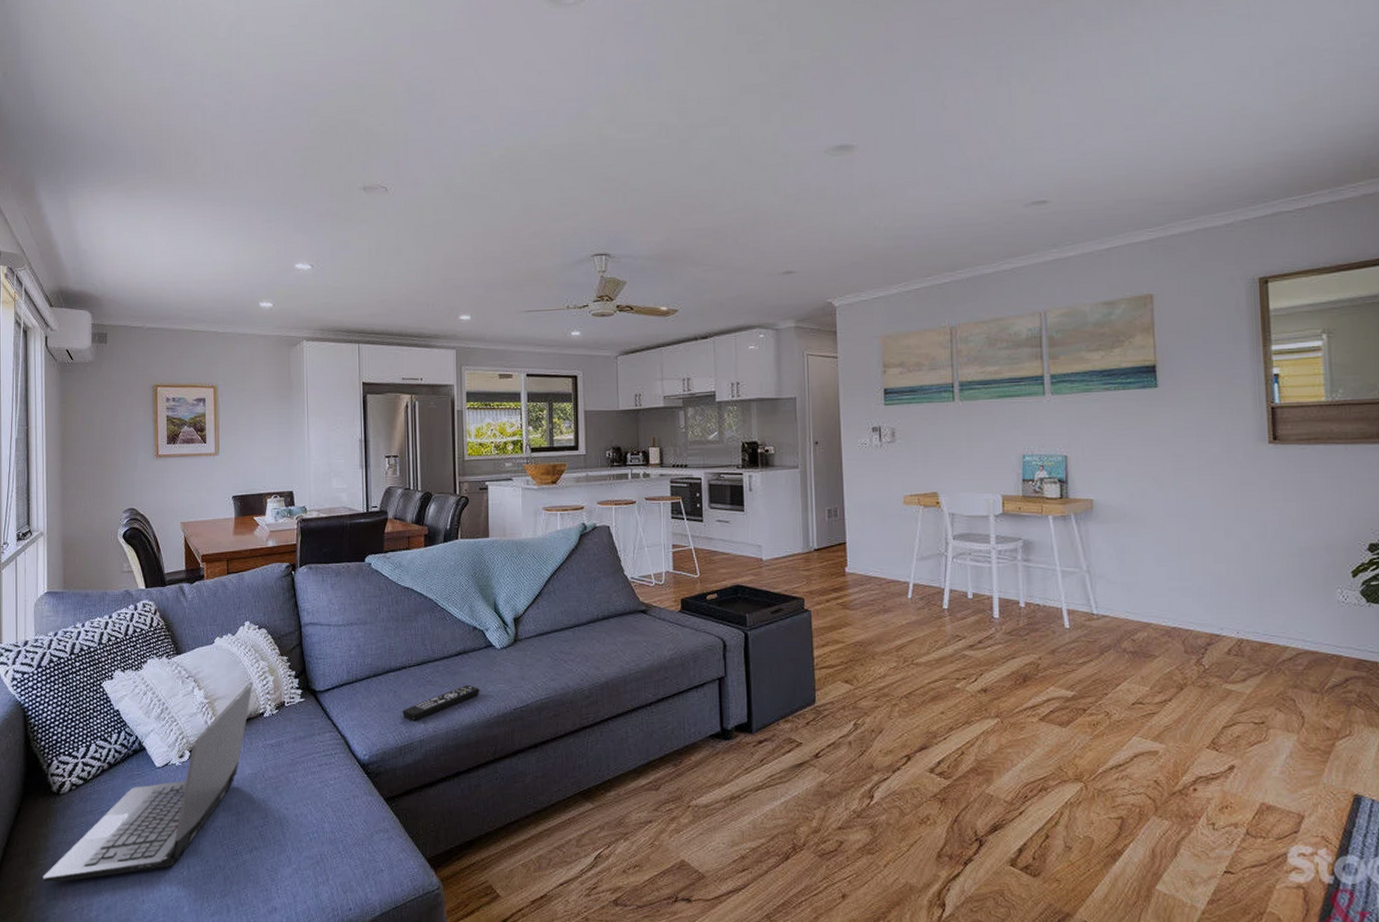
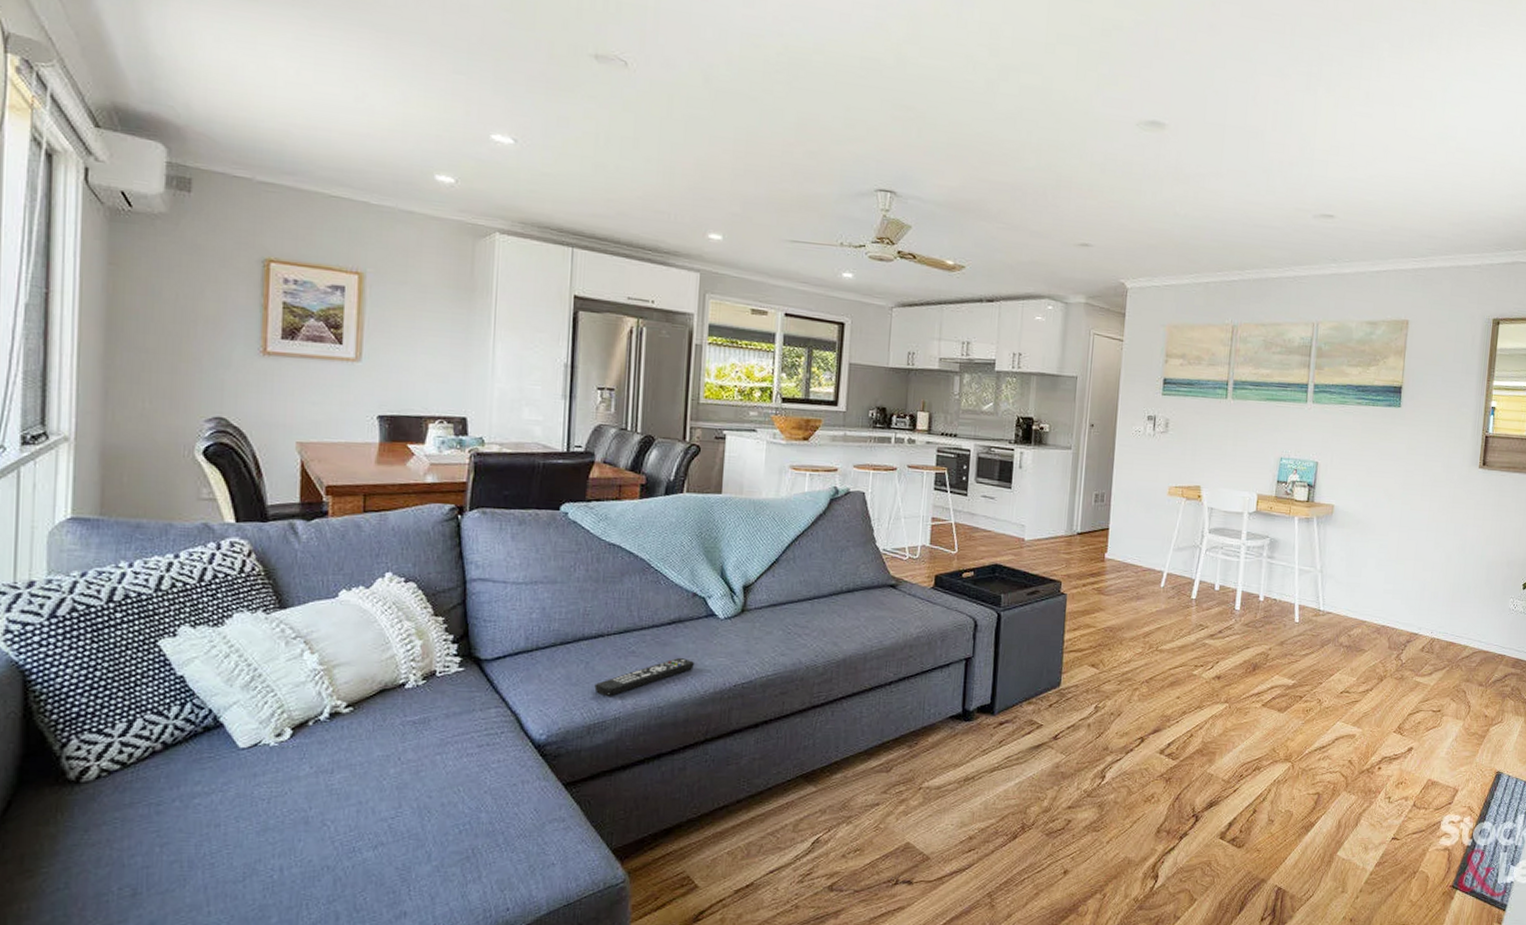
laptop computer: present [42,682,253,882] -> none [45,645,392,895]

